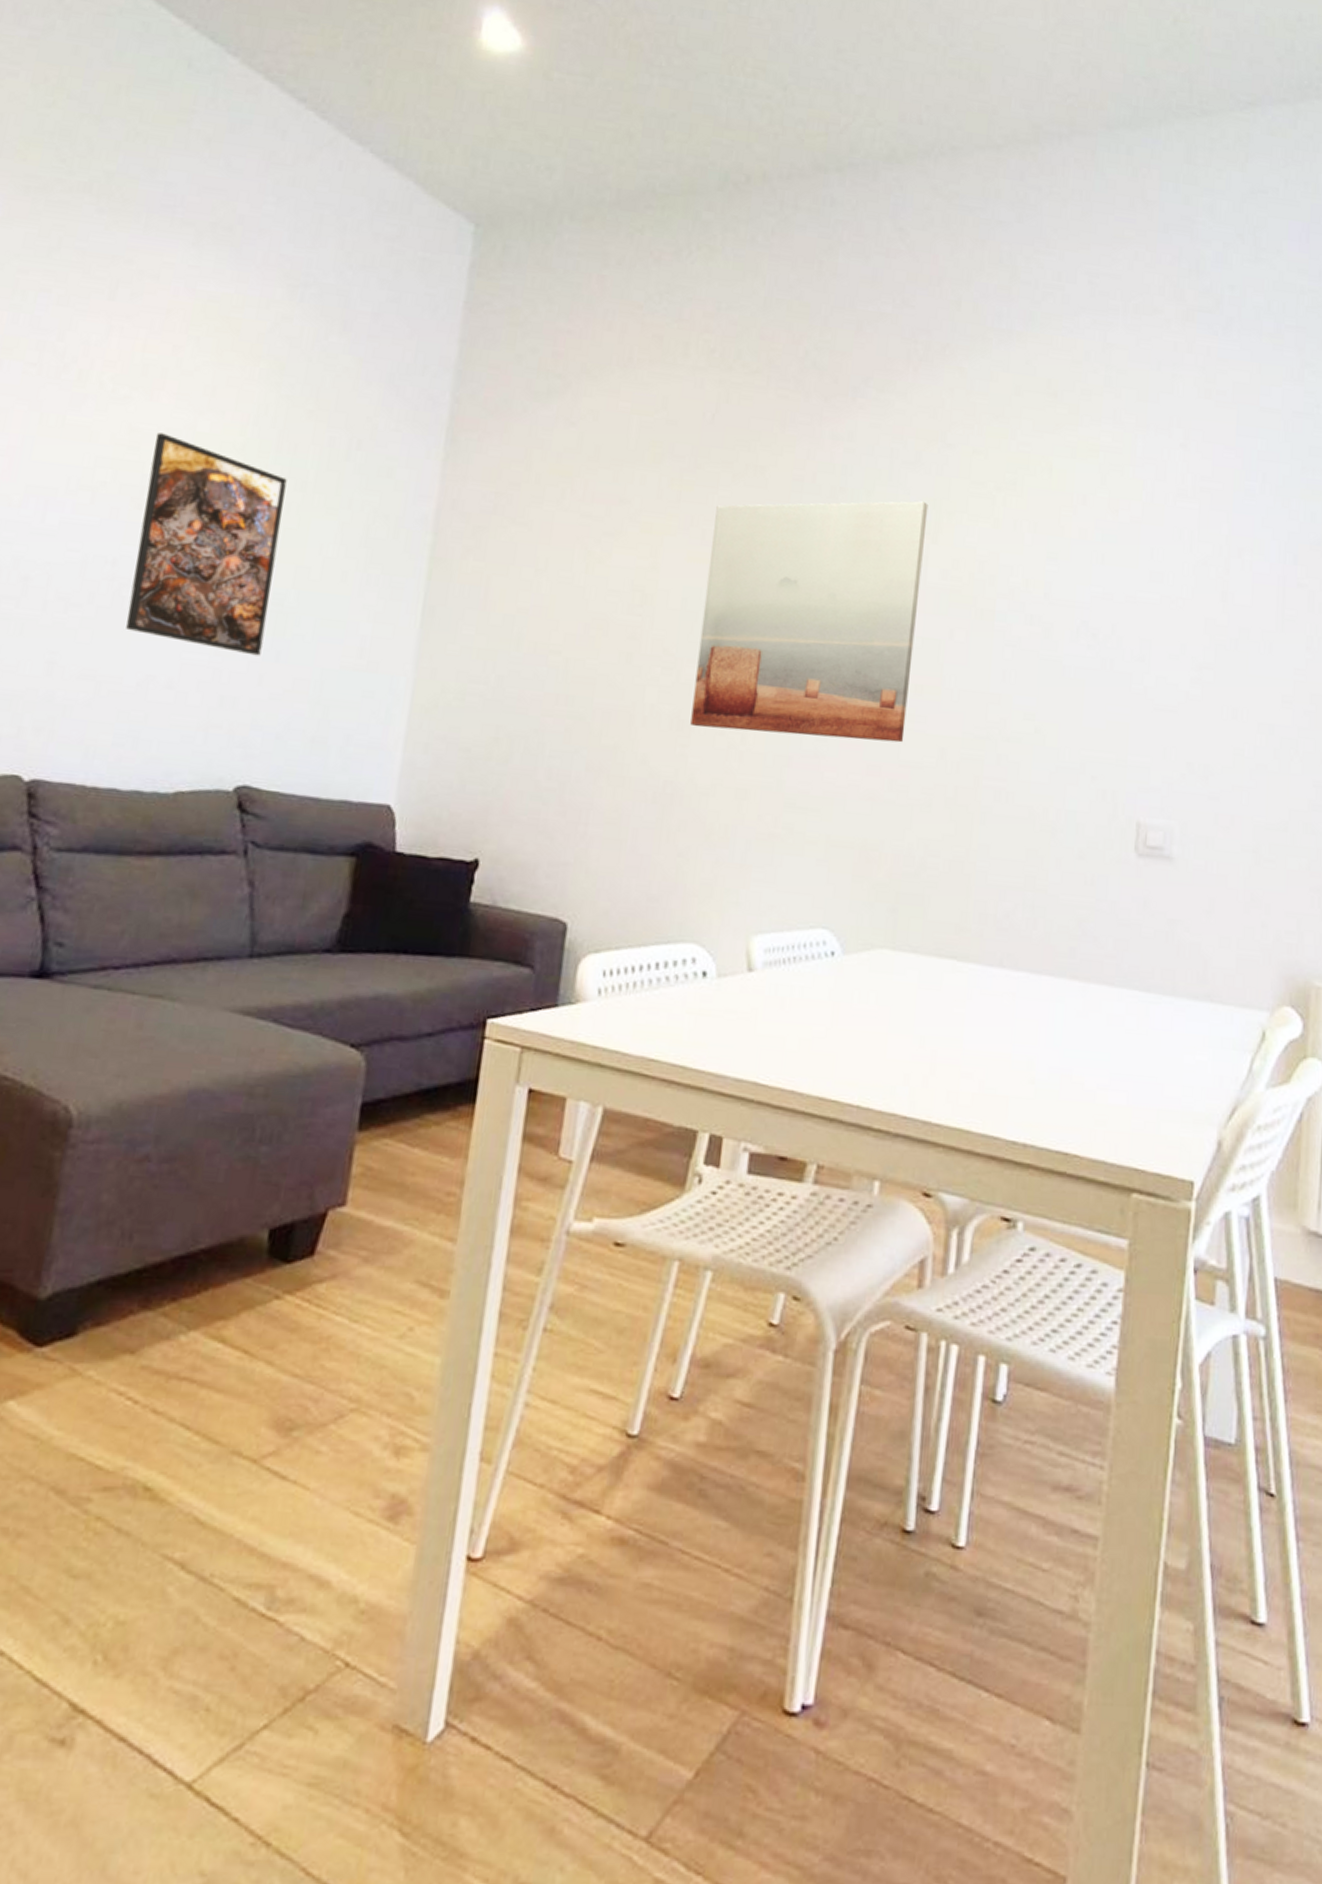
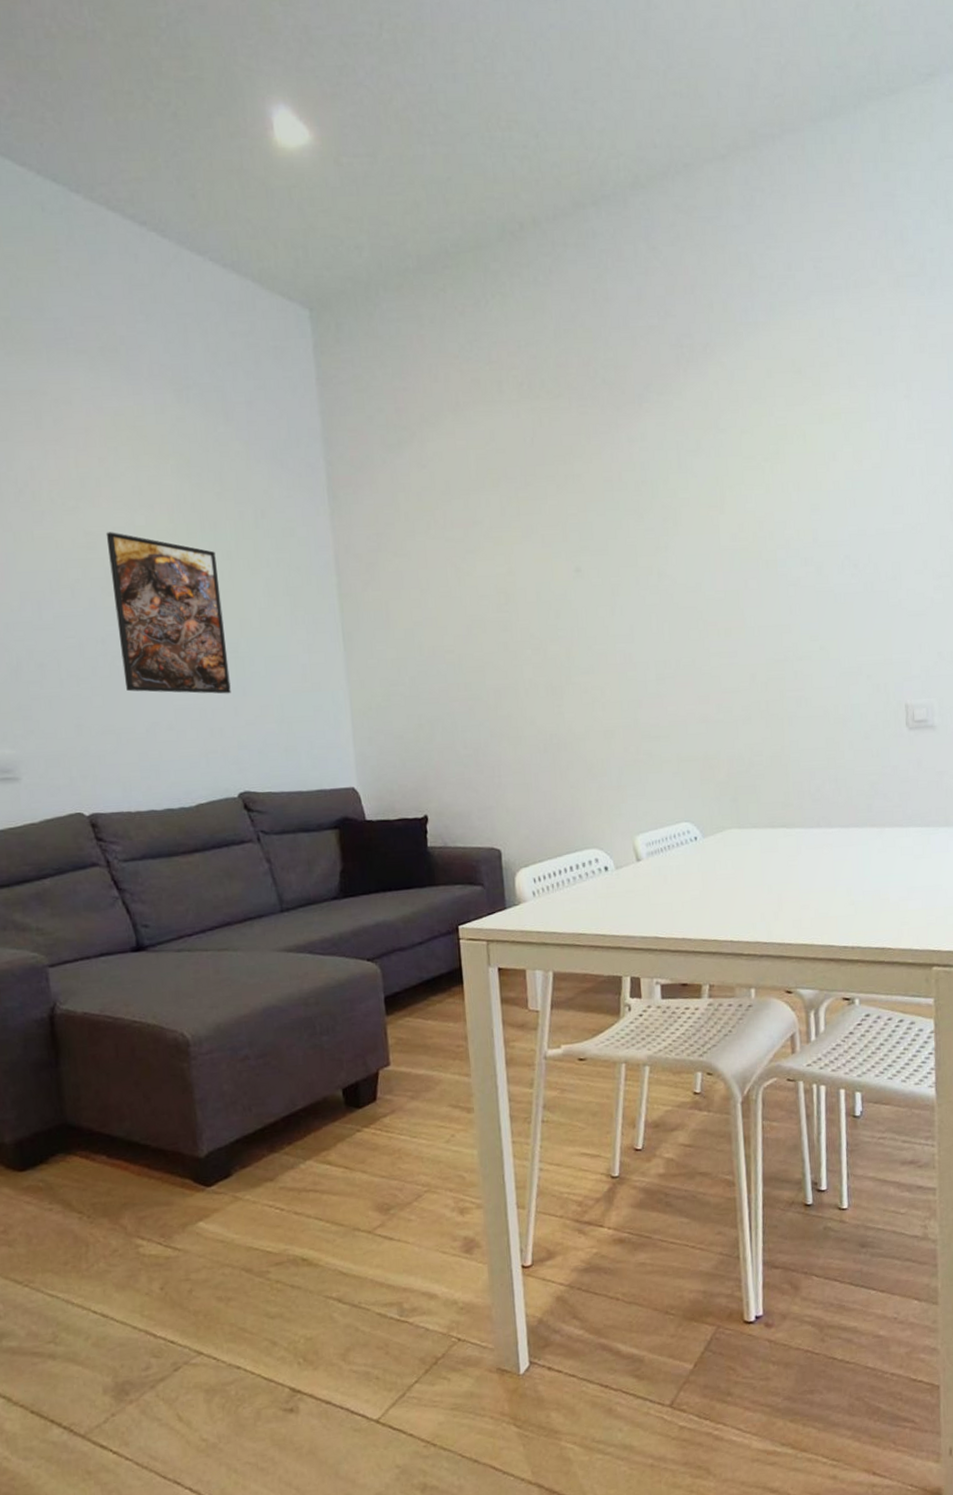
wall art: present [690,501,929,743] -> none [549,481,723,690]

